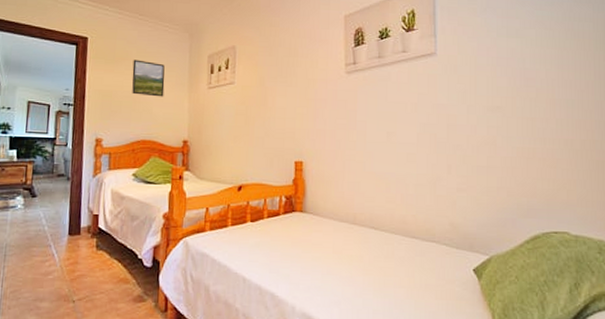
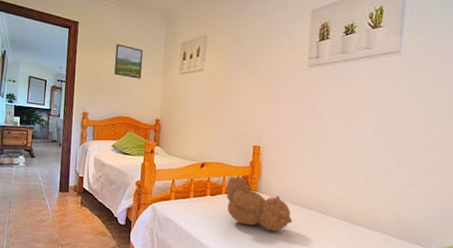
teddy bear: none [267,197,344,255] -> present [225,176,293,232]

